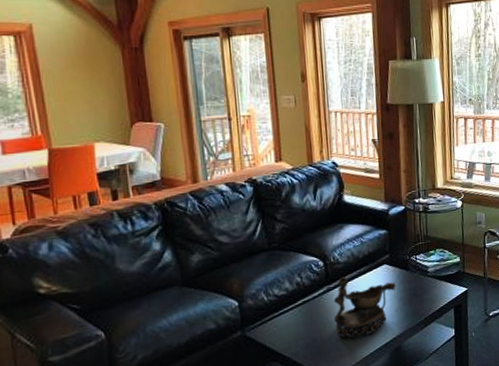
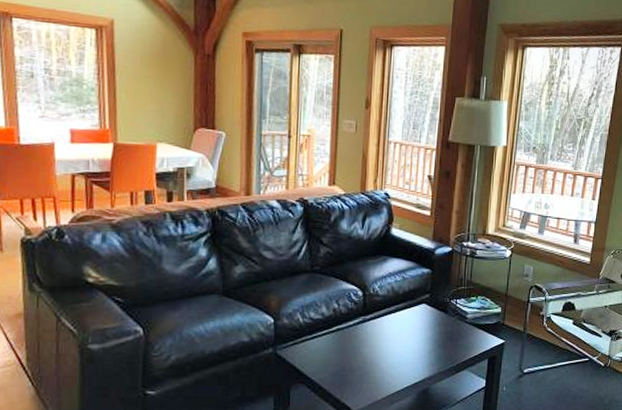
decorative bowl: present [333,276,396,338] -> none [365,309,432,373]

